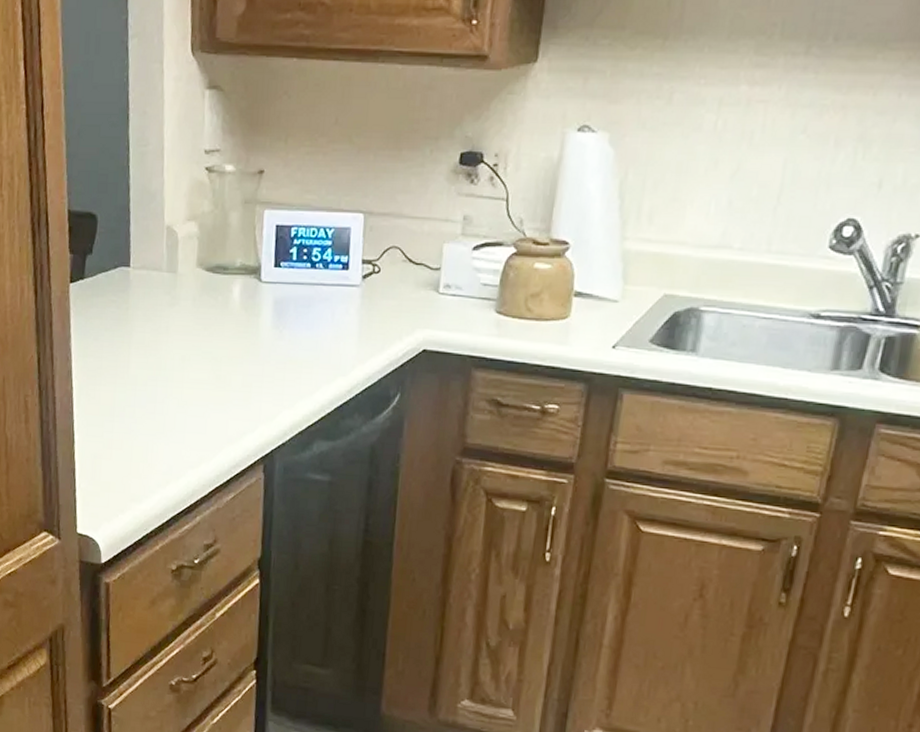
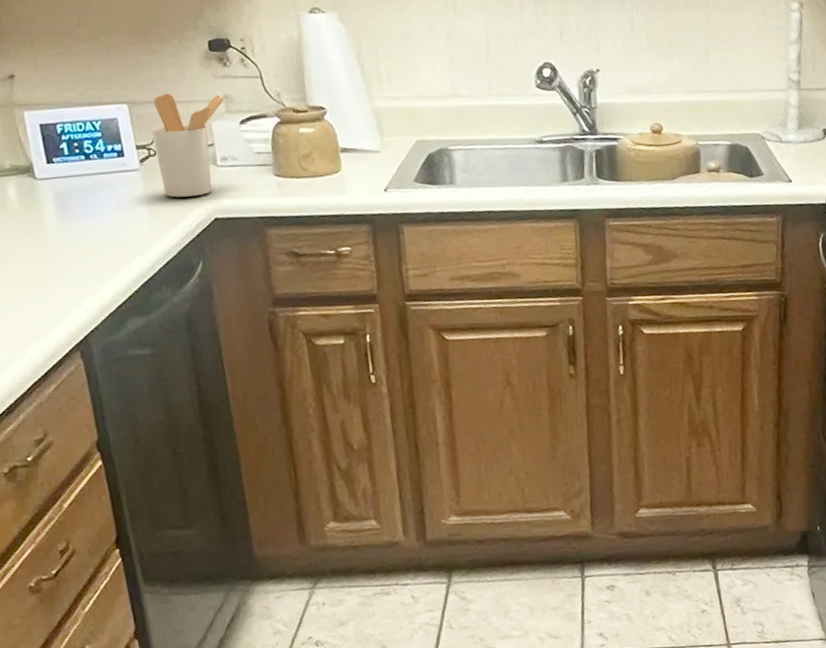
utensil holder: none [379,206,465,323] -> present [151,93,226,198]

